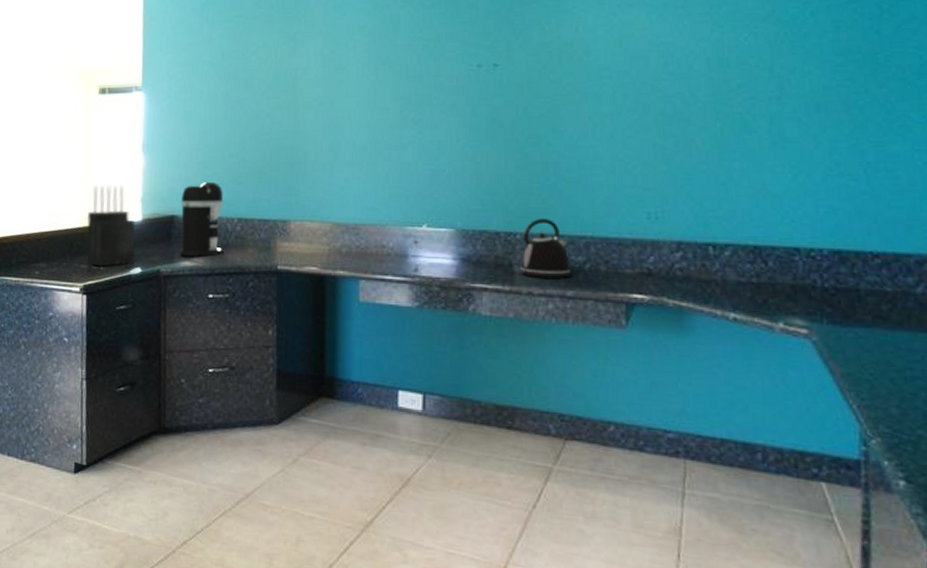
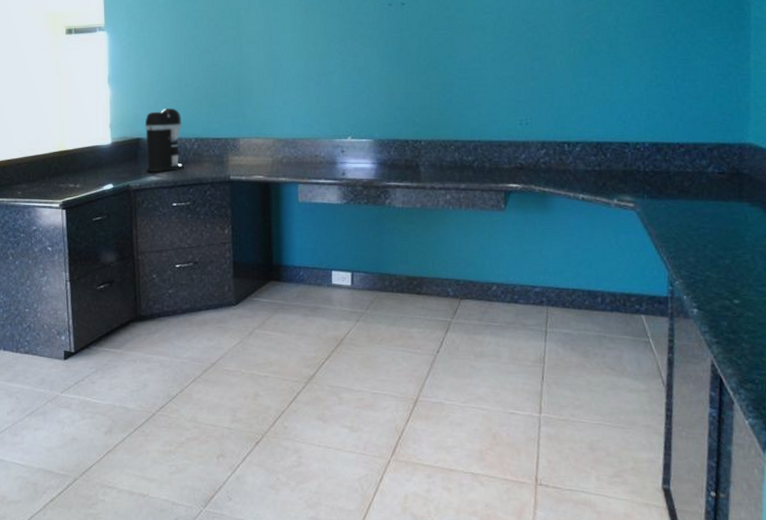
knife block: present [86,185,136,267] -> none [62,114,107,185]
kettle: present [520,218,570,278] -> none [425,127,463,175]

